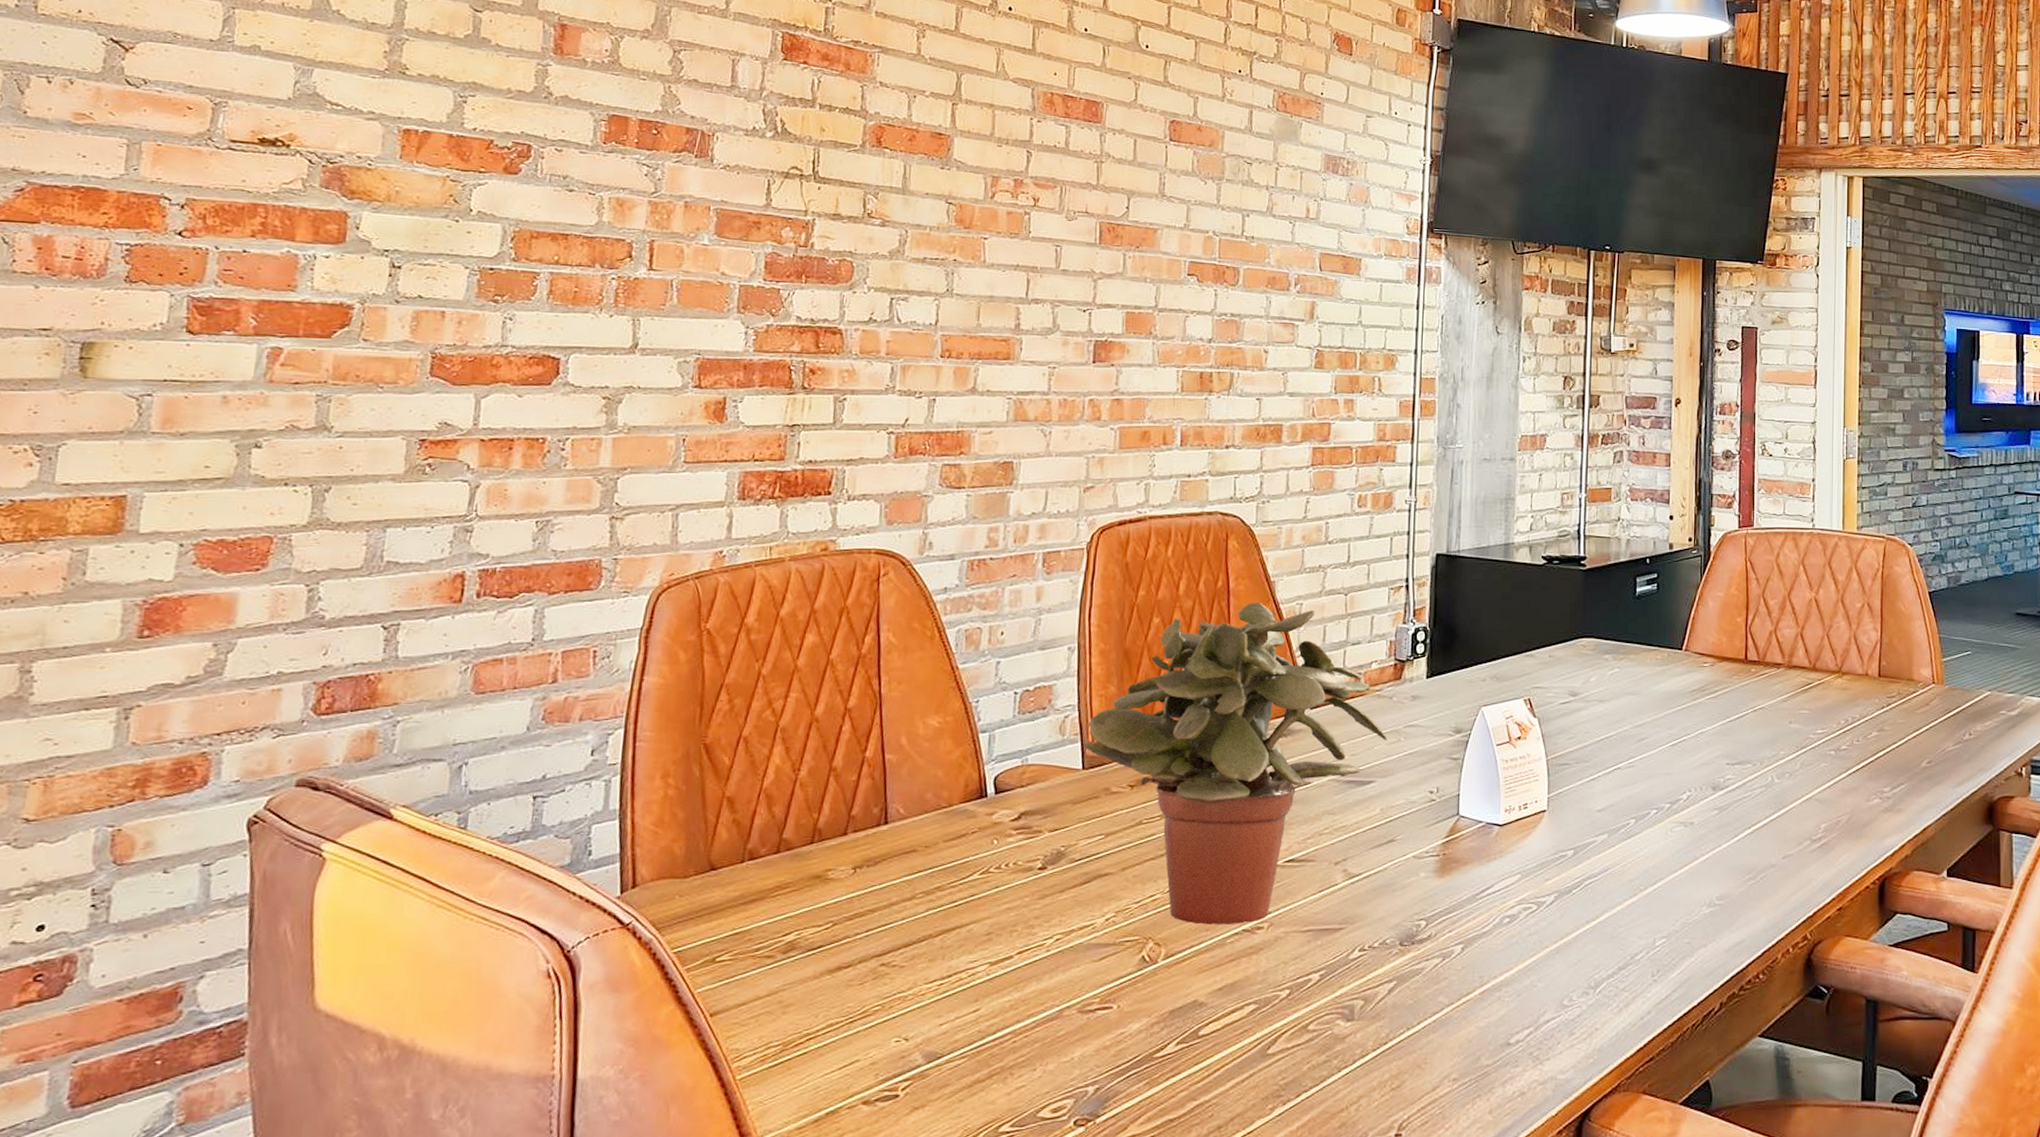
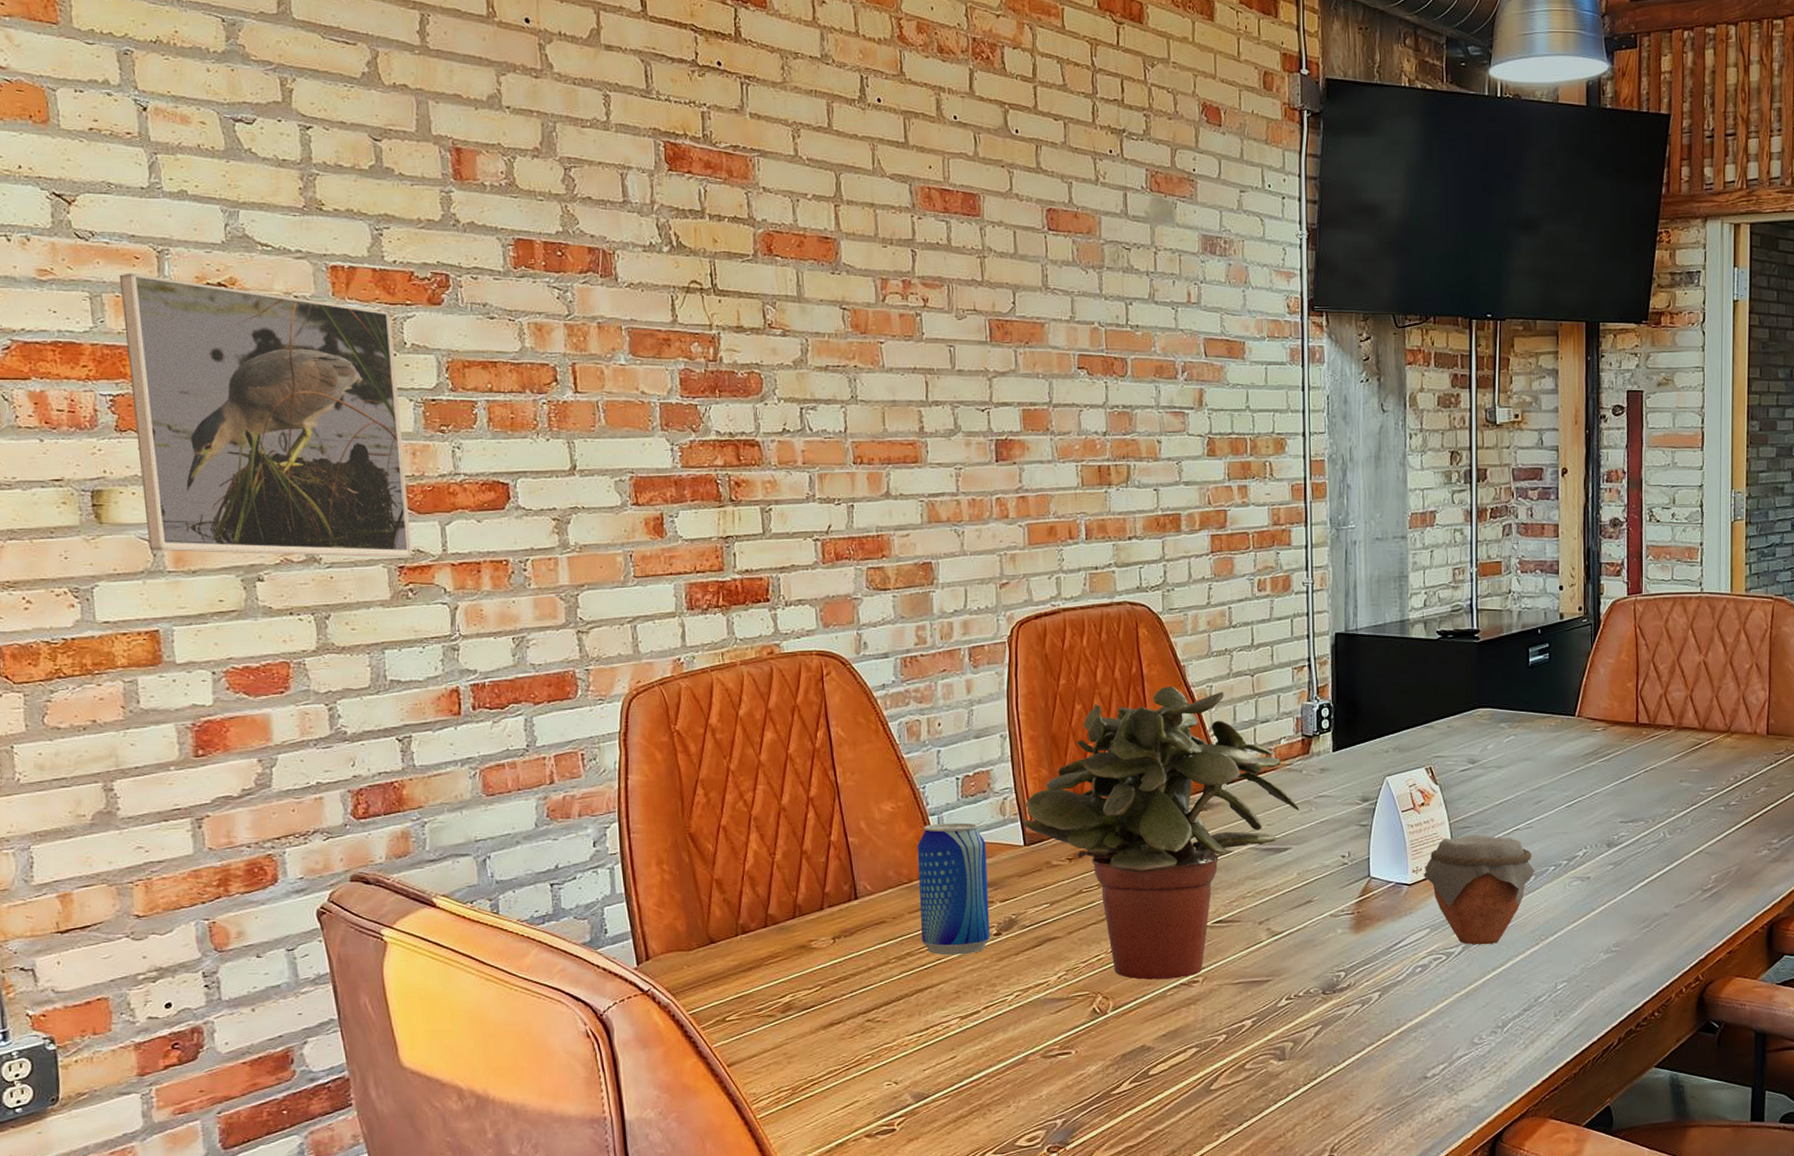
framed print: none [135,122,461,430] -> present [120,273,413,557]
beer can: none [956,741,1040,891] -> present [917,822,990,956]
jar: none [1517,774,1636,894] -> present [1424,835,1535,945]

